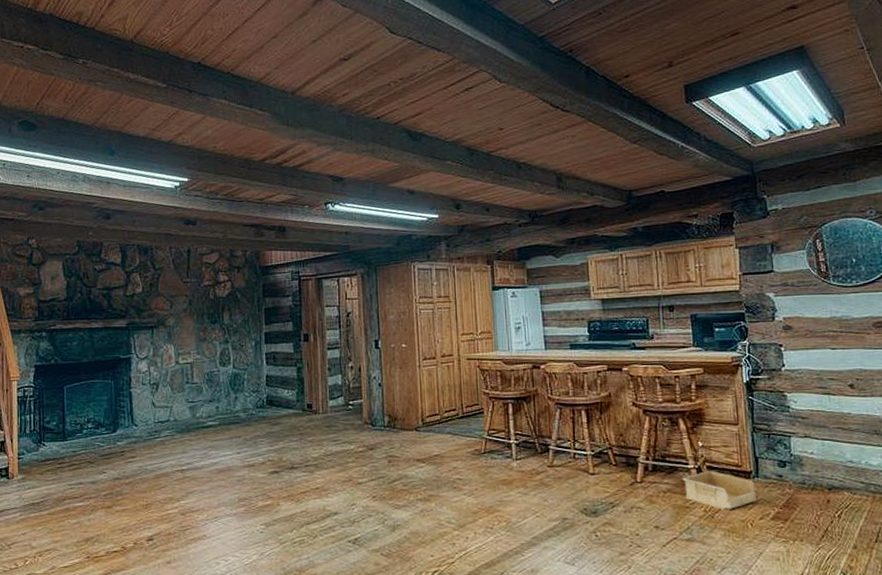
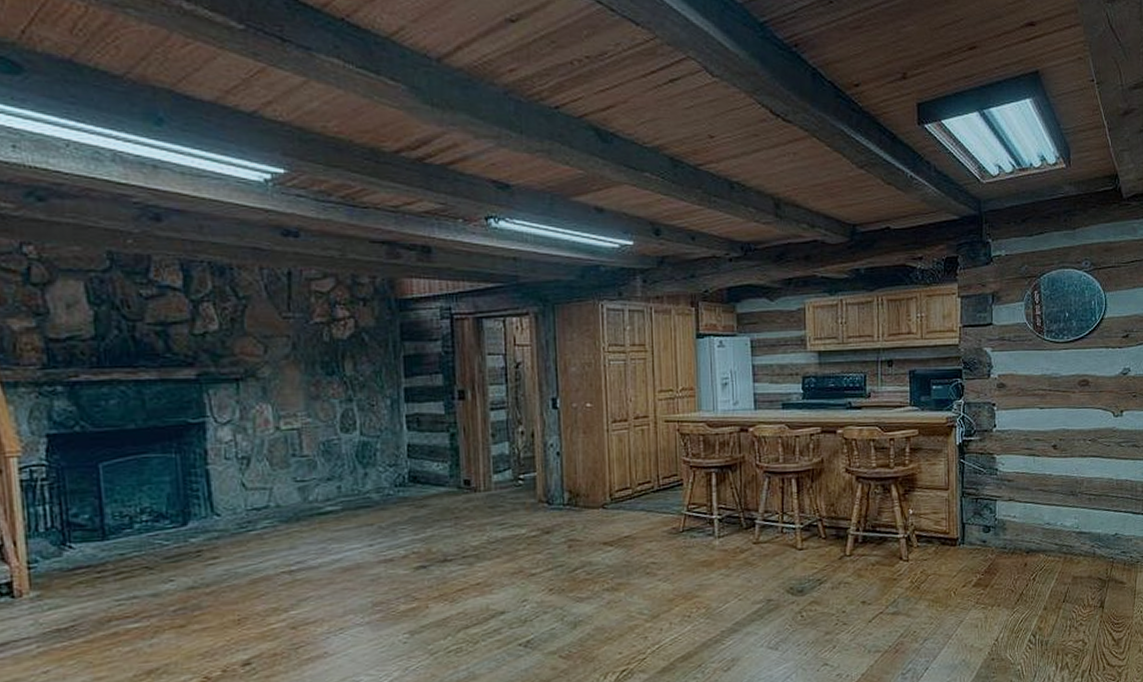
storage bin: present [683,470,756,509] -> none [892,538,961,579]

